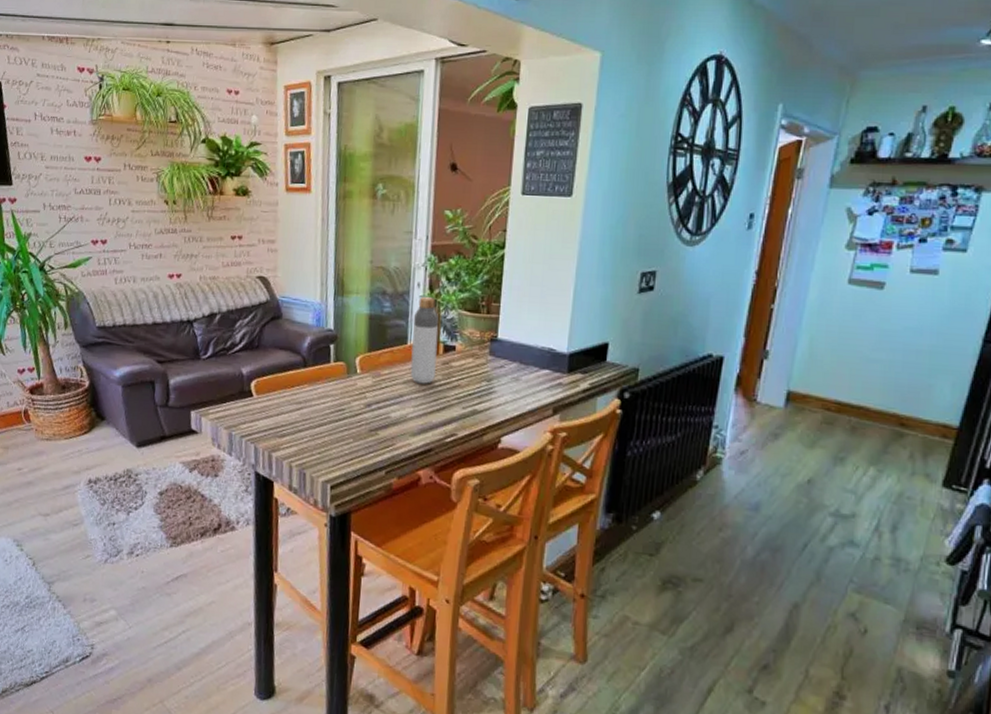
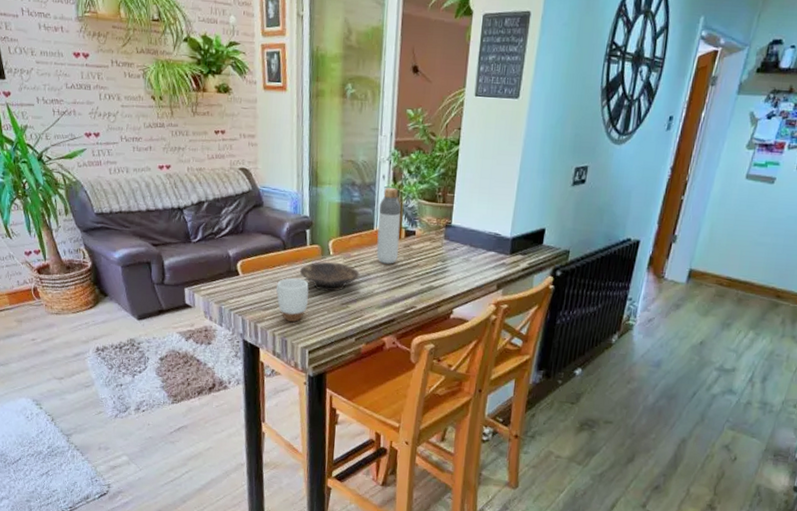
mug: none [294,399,332,451] -> present [275,277,309,322]
bowl: none [321,381,391,416] -> present [299,262,360,292]

